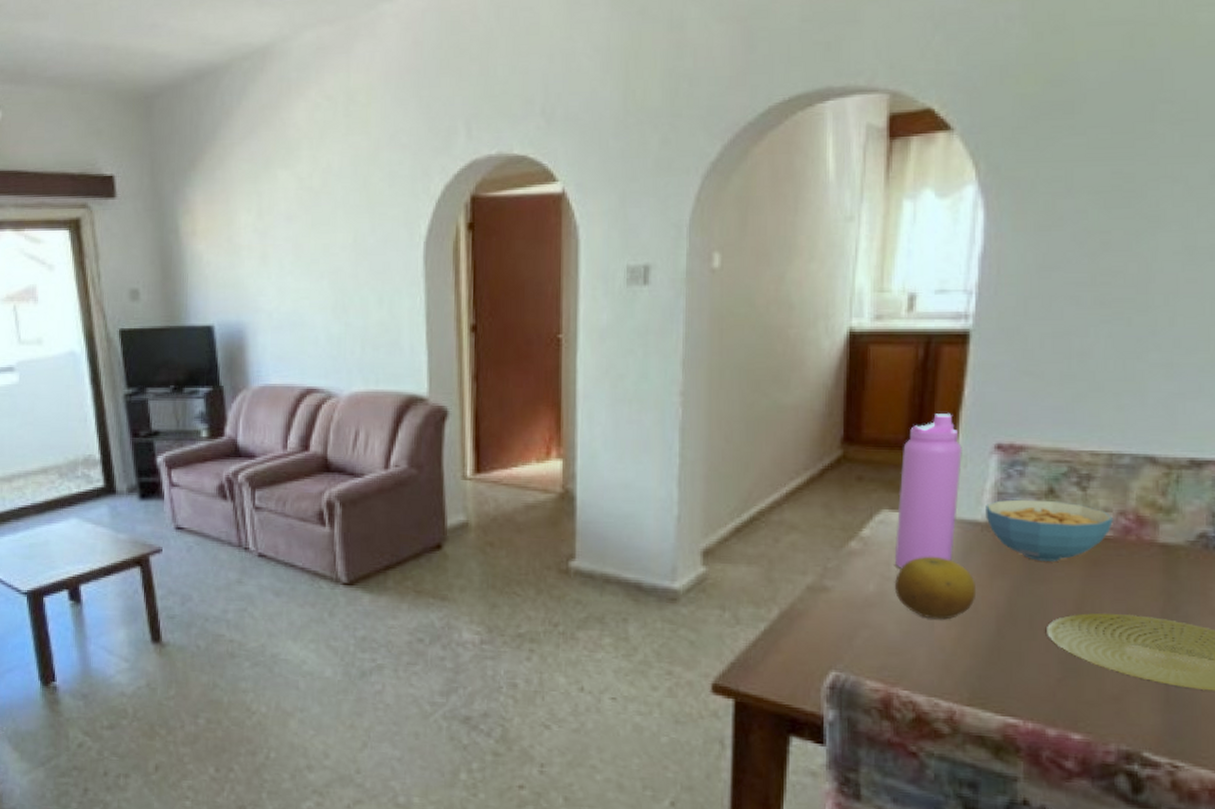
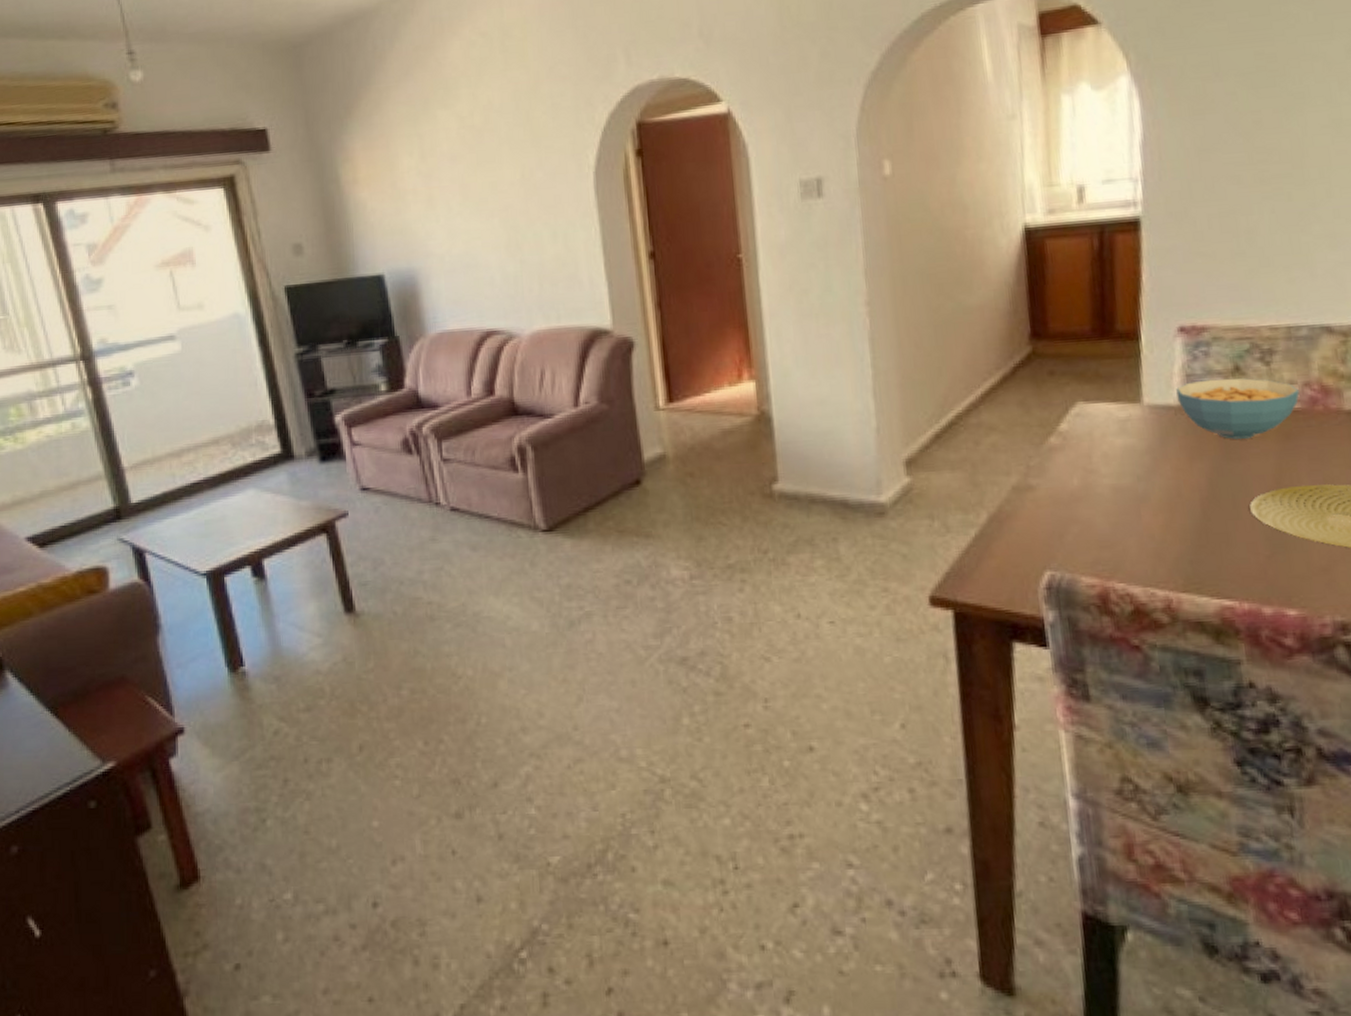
water bottle: present [894,413,962,568] -> none [1089,301,1151,460]
fruit: present [894,556,977,620] -> none [1097,444,1178,508]

